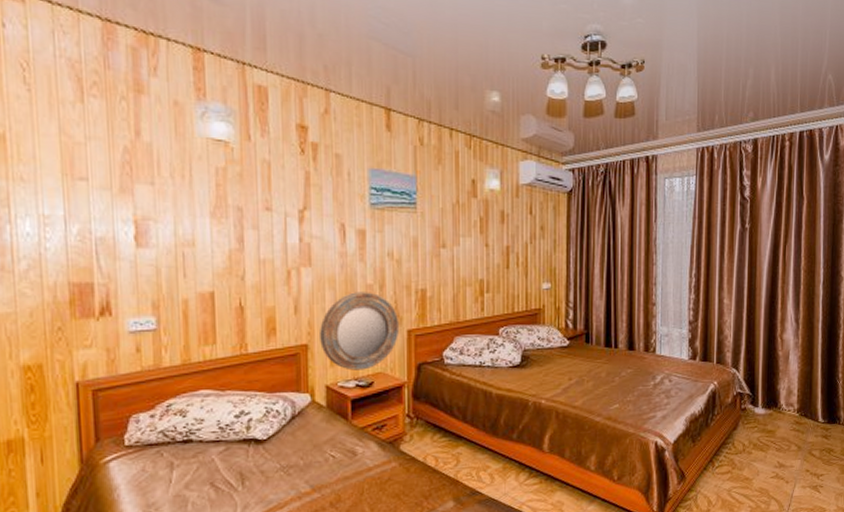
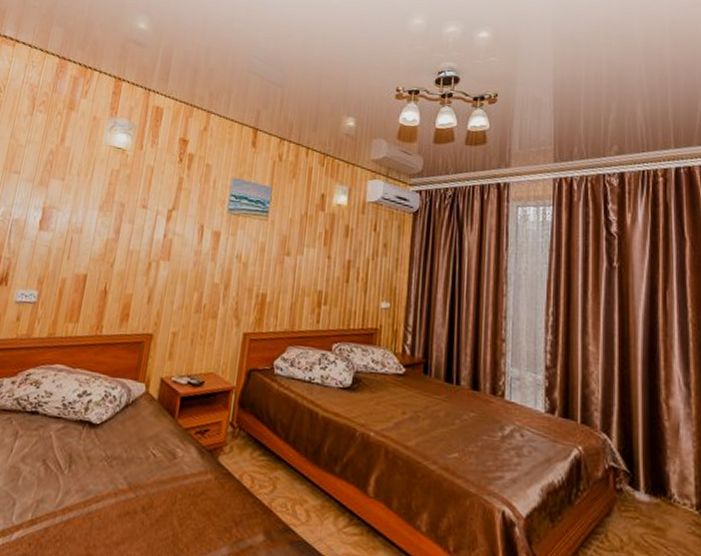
home mirror: present [320,292,400,371] -> none [163,289,238,368]

